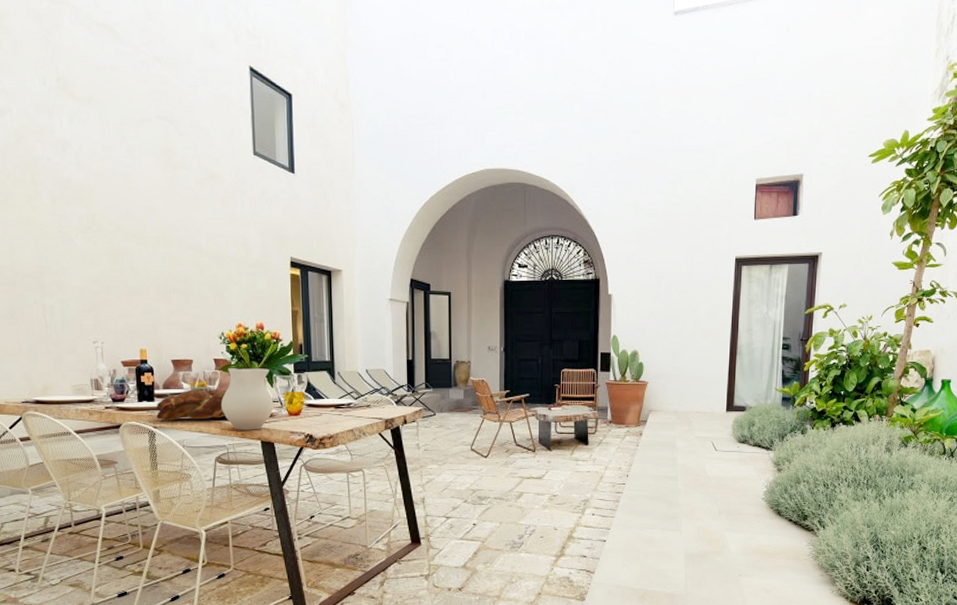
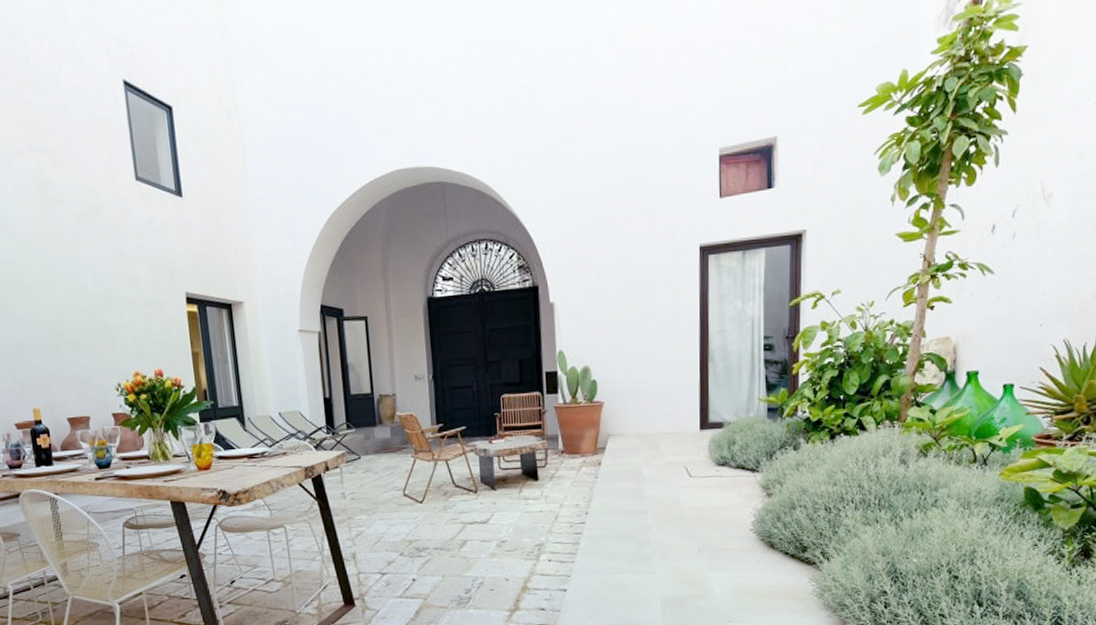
bread loaf: present [156,389,227,421] -> none [55,447,130,486]
ceramic pitcher: present [221,368,274,430] -> none [124,419,181,491]

